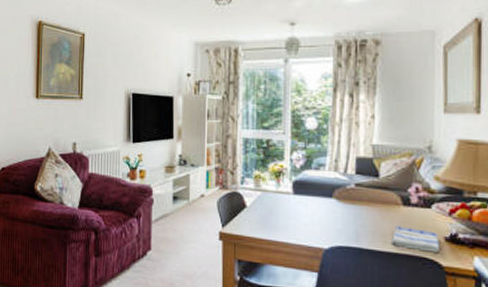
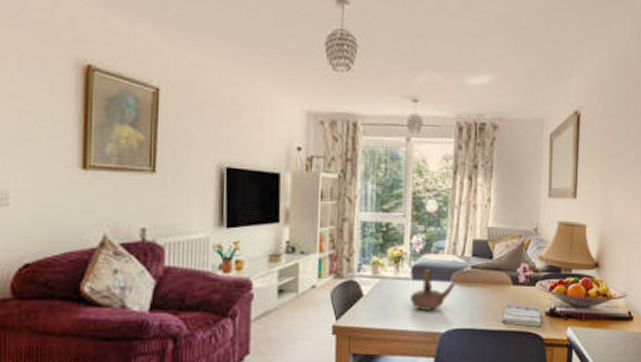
teapot: none [292,185,338,226] -> present [410,269,456,310]

